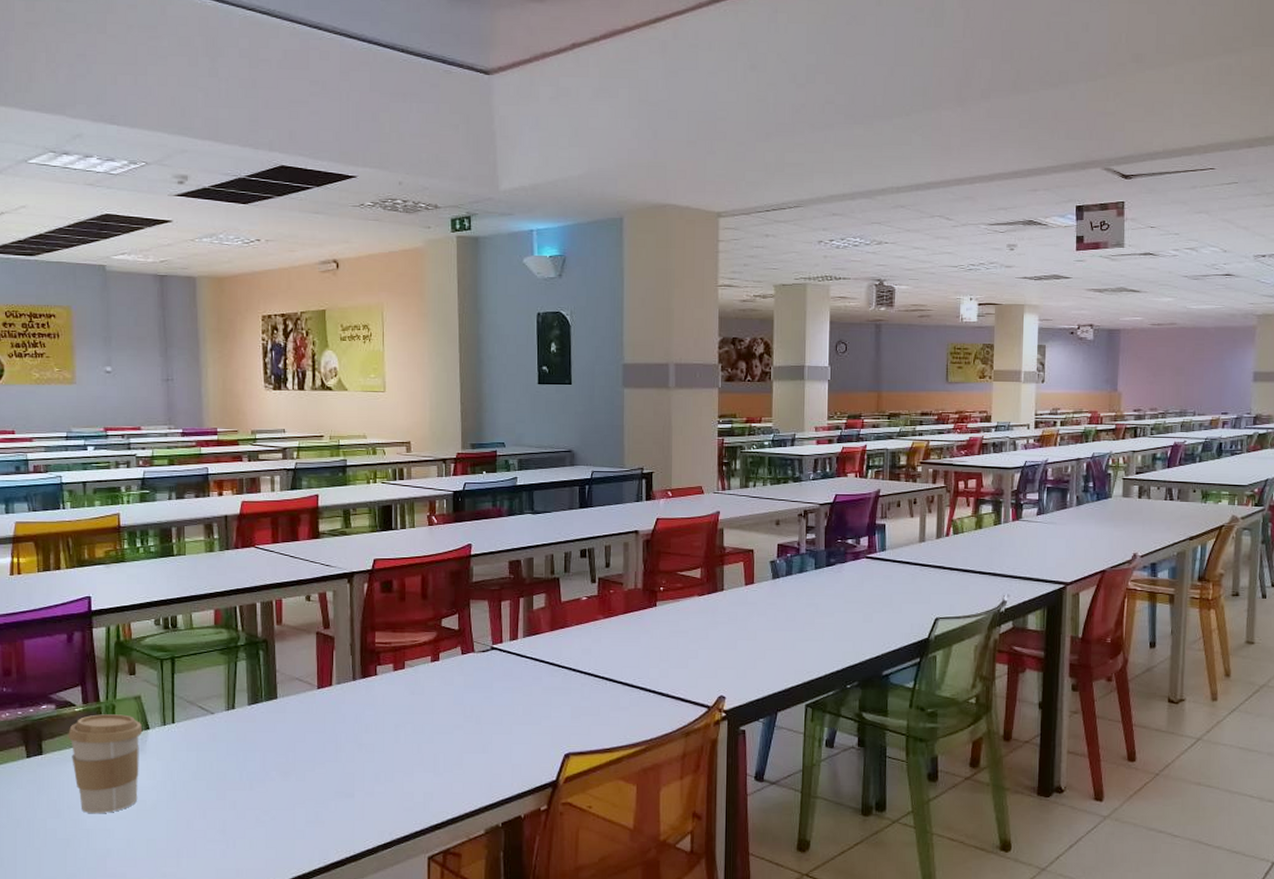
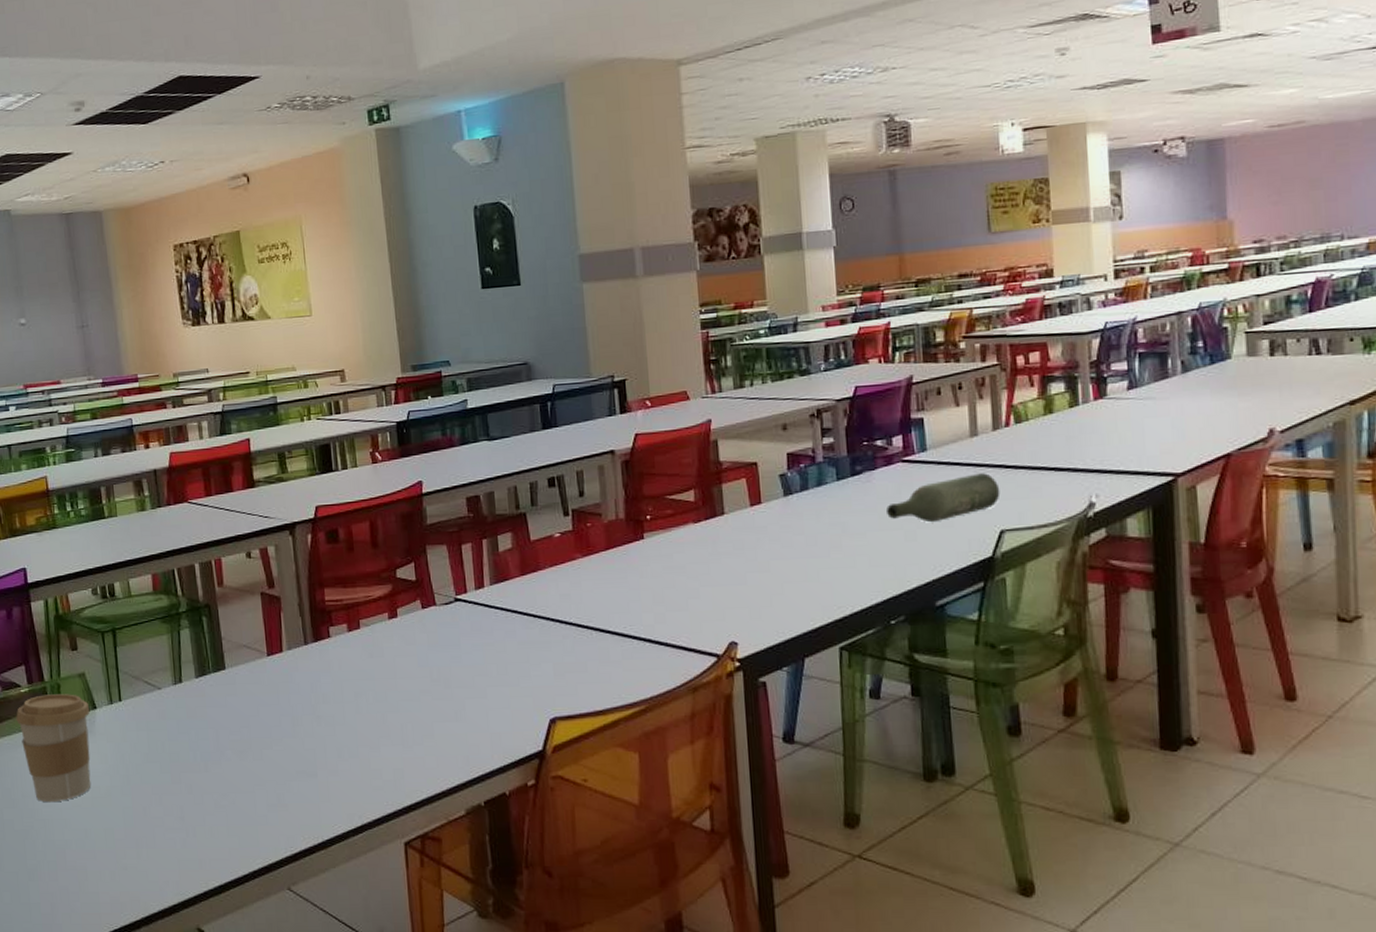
bottle: none [850,572,938,608] -> present [885,473,1000,523]

